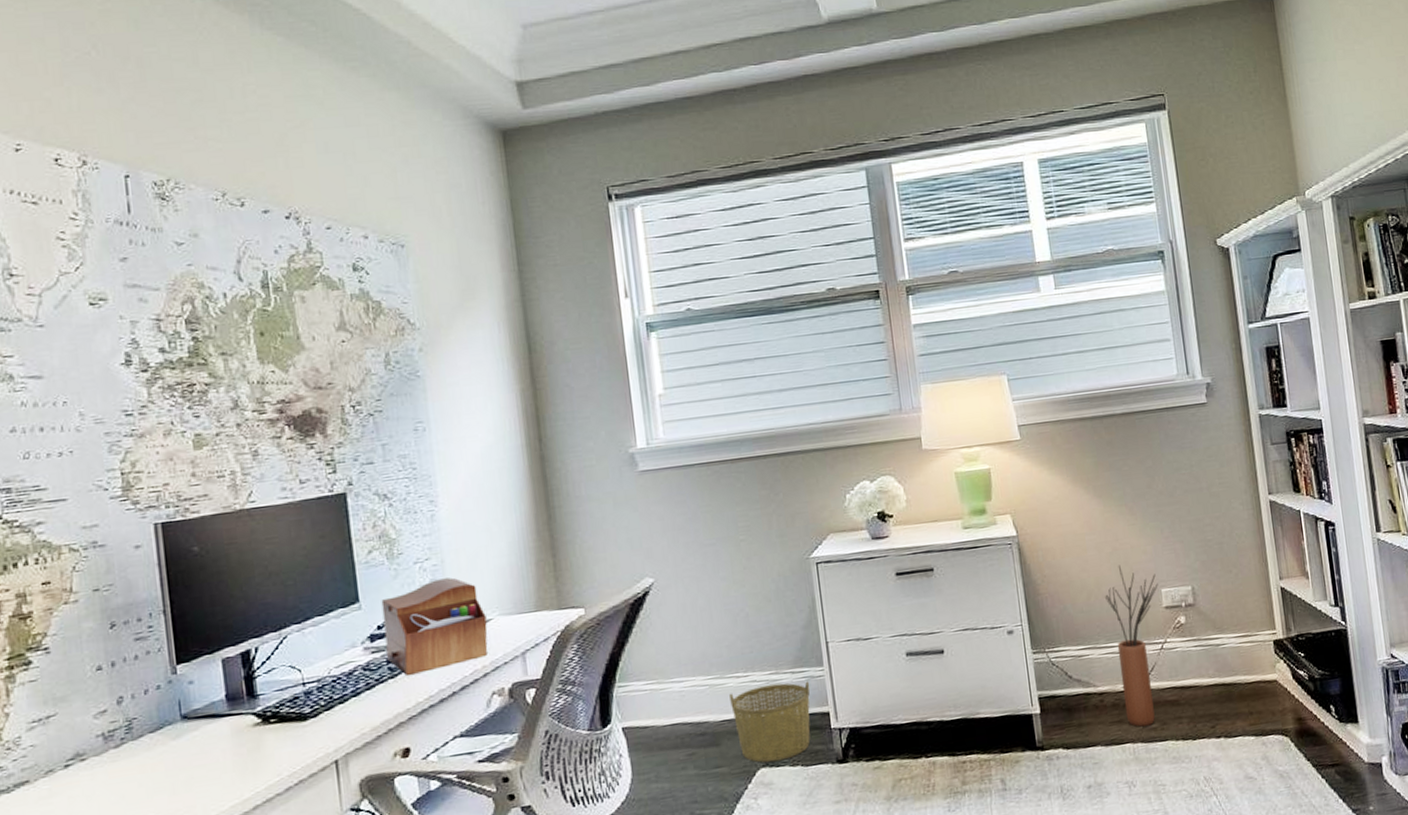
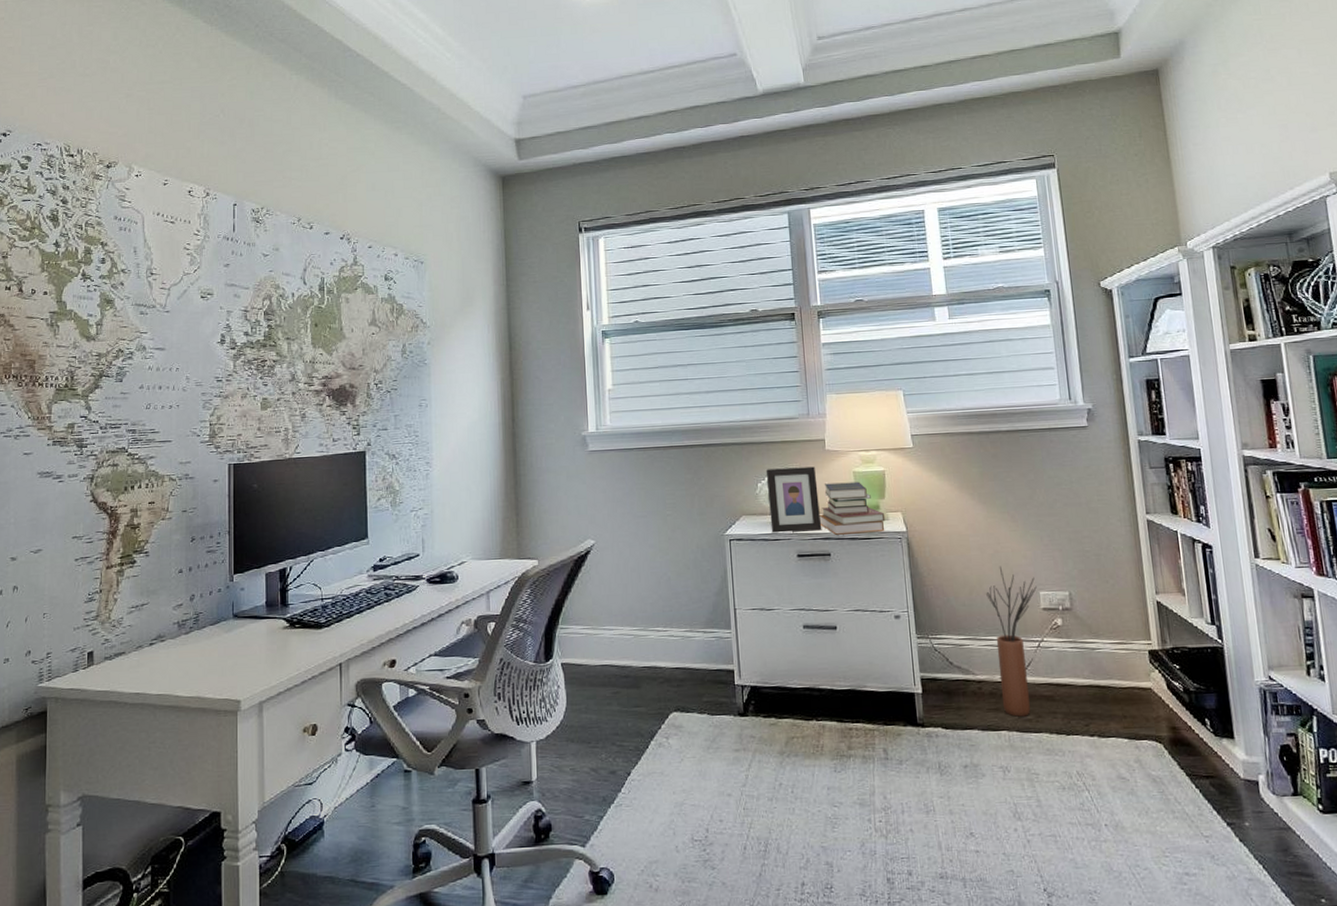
sewing box: present [381,577,488,677] -> none [384,525,462,602]
basket: present [729,681,811,763] -> none [650,640,719,708]
picture frame: none [854,470,923,551] -> present [765,466,822,533]
books: none [918,483,993,547] -> present [819,481,886,535]

